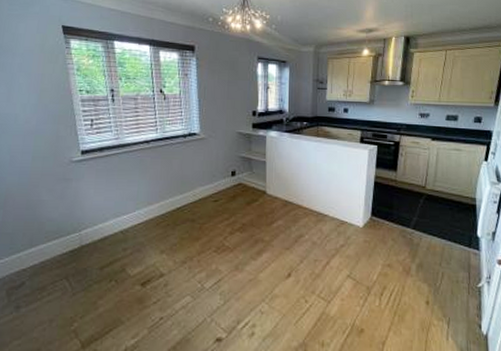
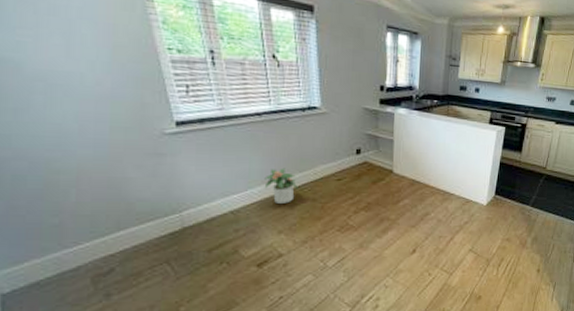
potted plant: none [149,190,179,224] -> present [264,168,298,204]

